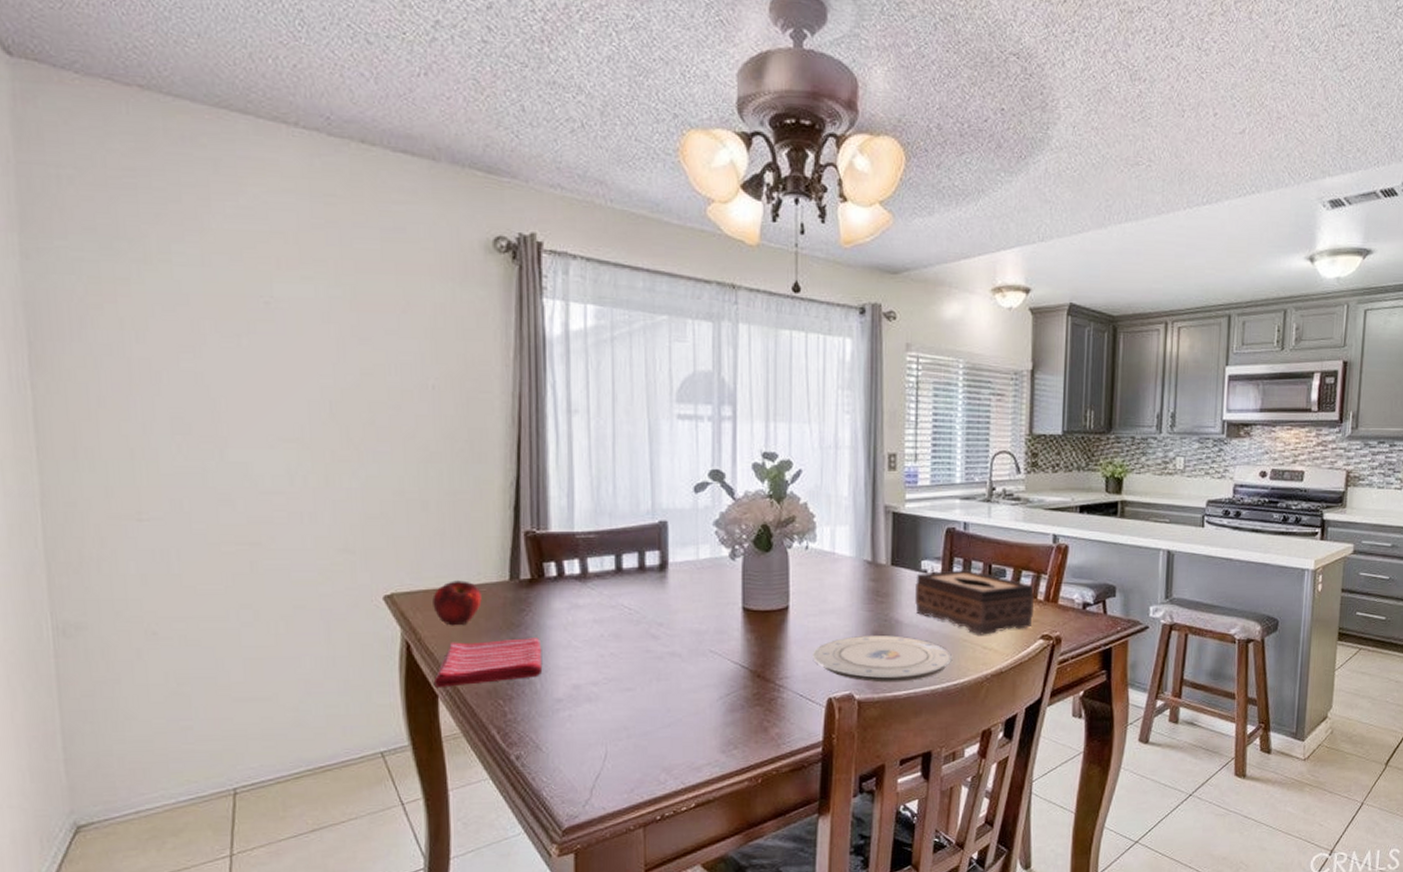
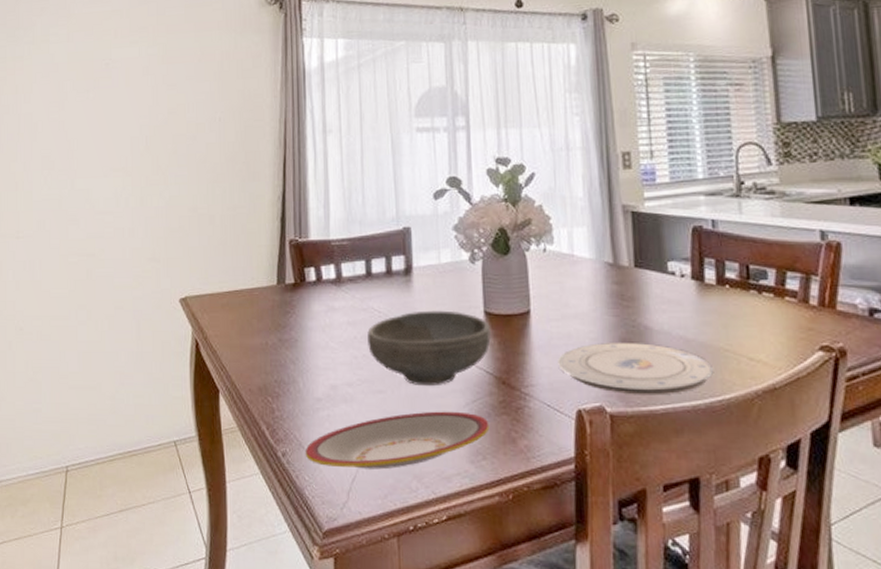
apple: present [432,580,482,626] -> none [216,285,255,326]
dish towel: present [433,638,543,689] -> none [216,338,305,384]
plate: none [542,705,742,766] -> present [305,411,490,470]
bowl: none [616,607,748,683] -> present [367,310,491,387]
tissue box: present [915,570,1034,635] -> none [663,271,807,345]

